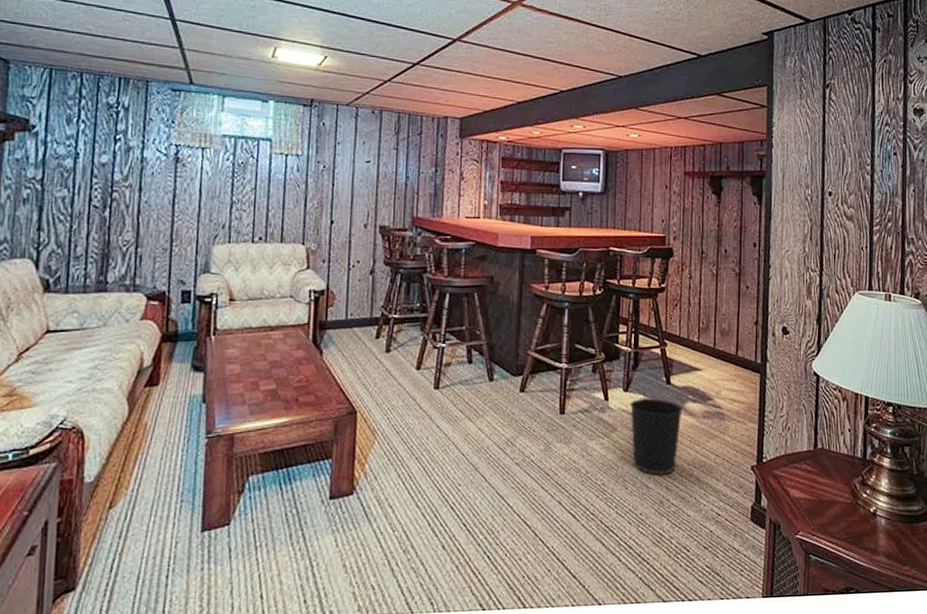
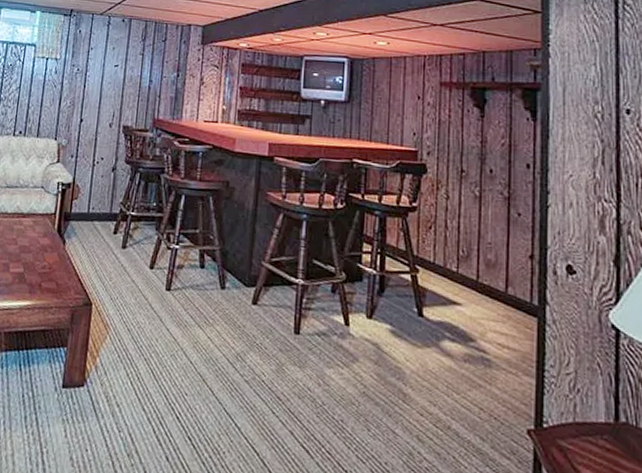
wastebasket: present [629,398,683,475] -> none [373,329,438,422]

